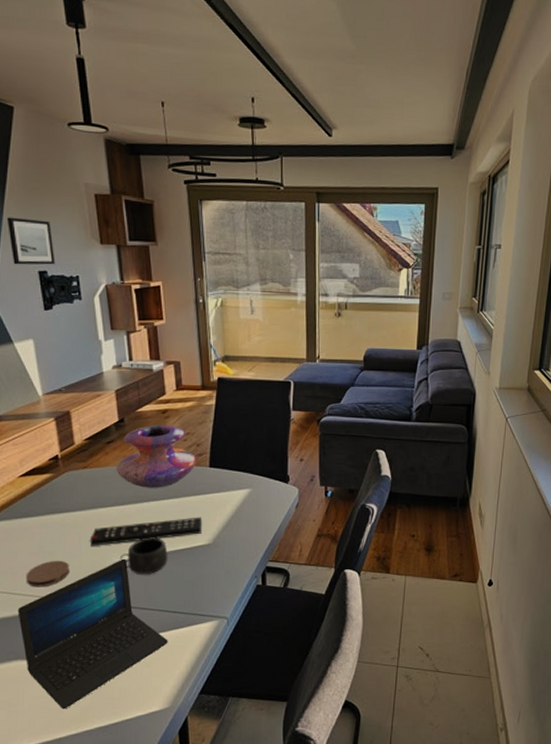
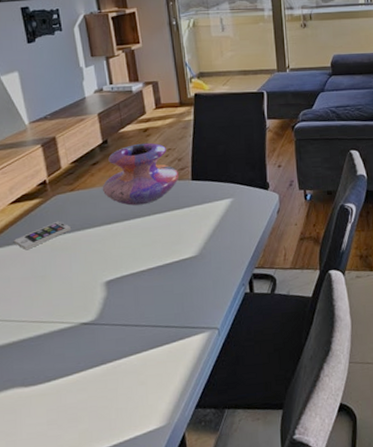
laptop: present [18,558,168,710] -> none [12,277,162,436]
smartphone: none [22,497,81,525] -> present [13,221,71,251]
coaster: present [26,560,69,587] -> none [19,283,62,313]
remote control: present [89,517,203,546] -> none [79,229,189,267]
mug: present [120,537,169,575] -> none [110,253,158,292]

